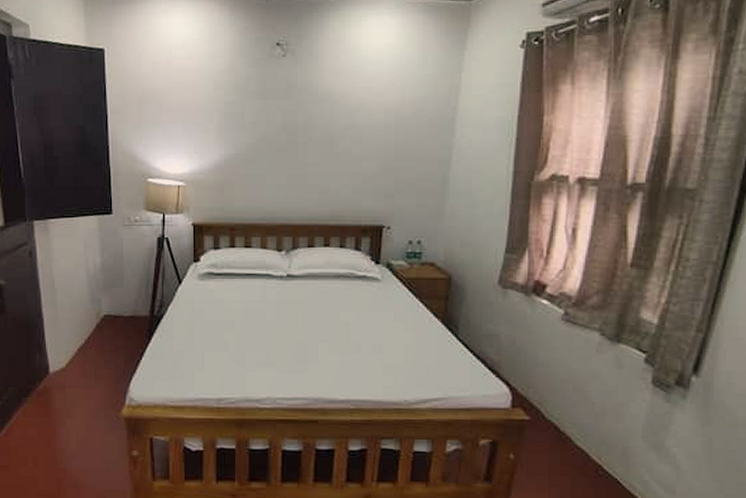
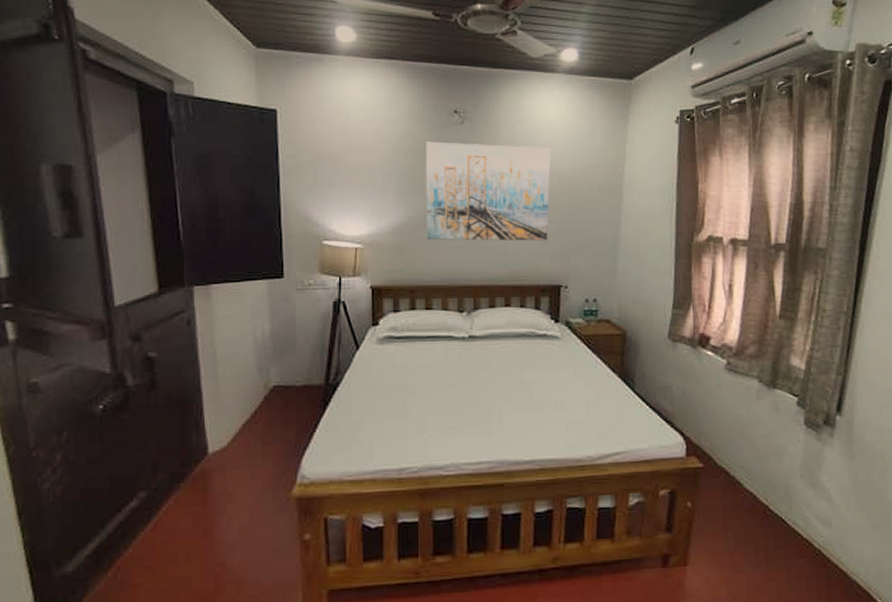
wall art: none [246,76,377,180] -> present [425,141,551,241]

